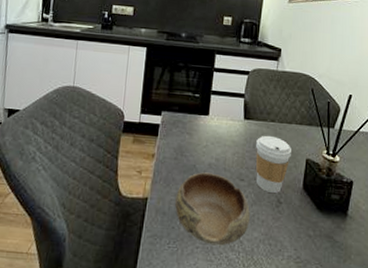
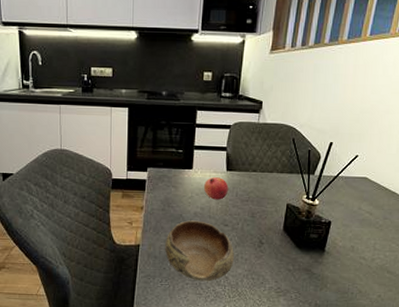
pomegranate: none [219,125,246,151] -> present [203,177,228,200]
coffee cup: present [255,135,291,193] -> none [238,184,273,235]

